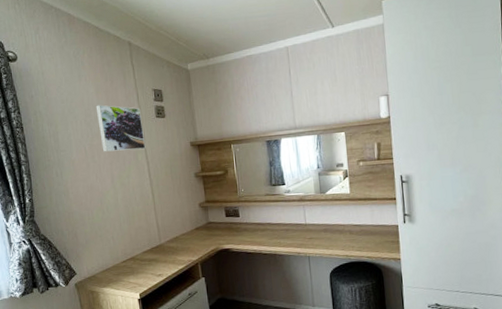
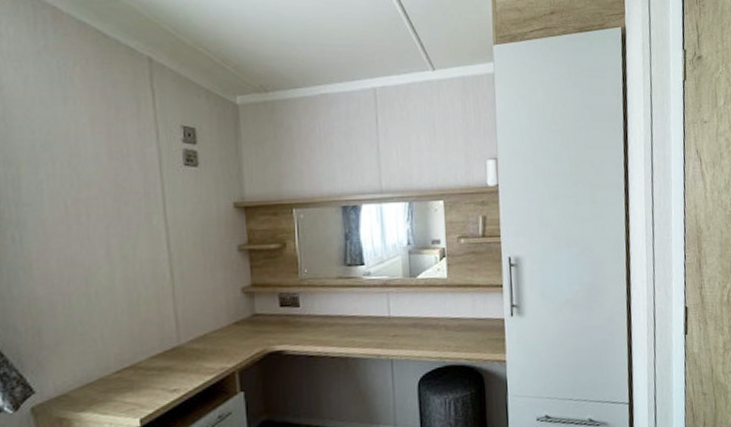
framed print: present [95,104,146,152] -> none [88,141,166,210]

